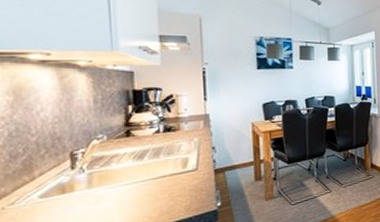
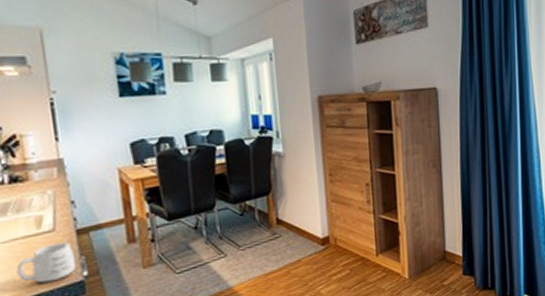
mug: none [162,179,211,212] -> present [16,242,76,284]

